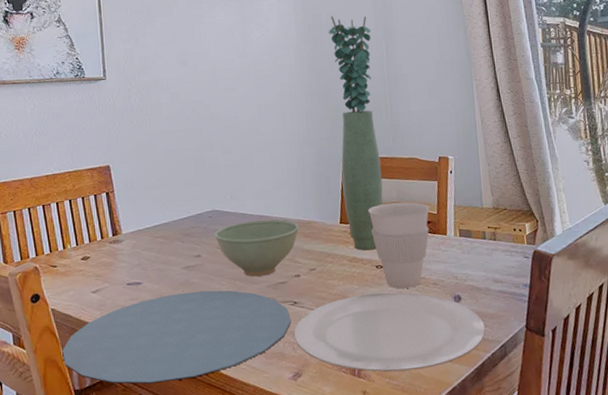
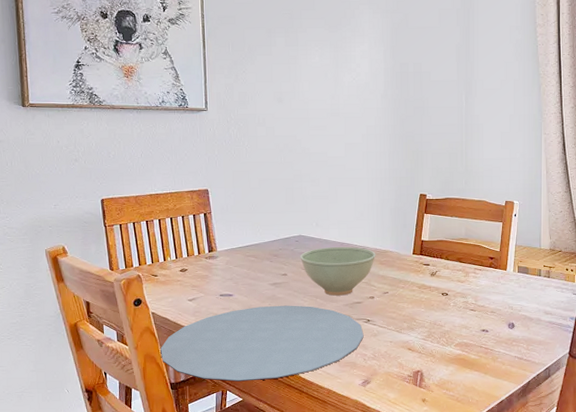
plate: present [294,292,485,372] -> none [366,317,533,385]
vase: present [329,16,383,251] -> none [414,66,454,279]
cup: present [367,202,430,289] -> none [438,239,494,314]

